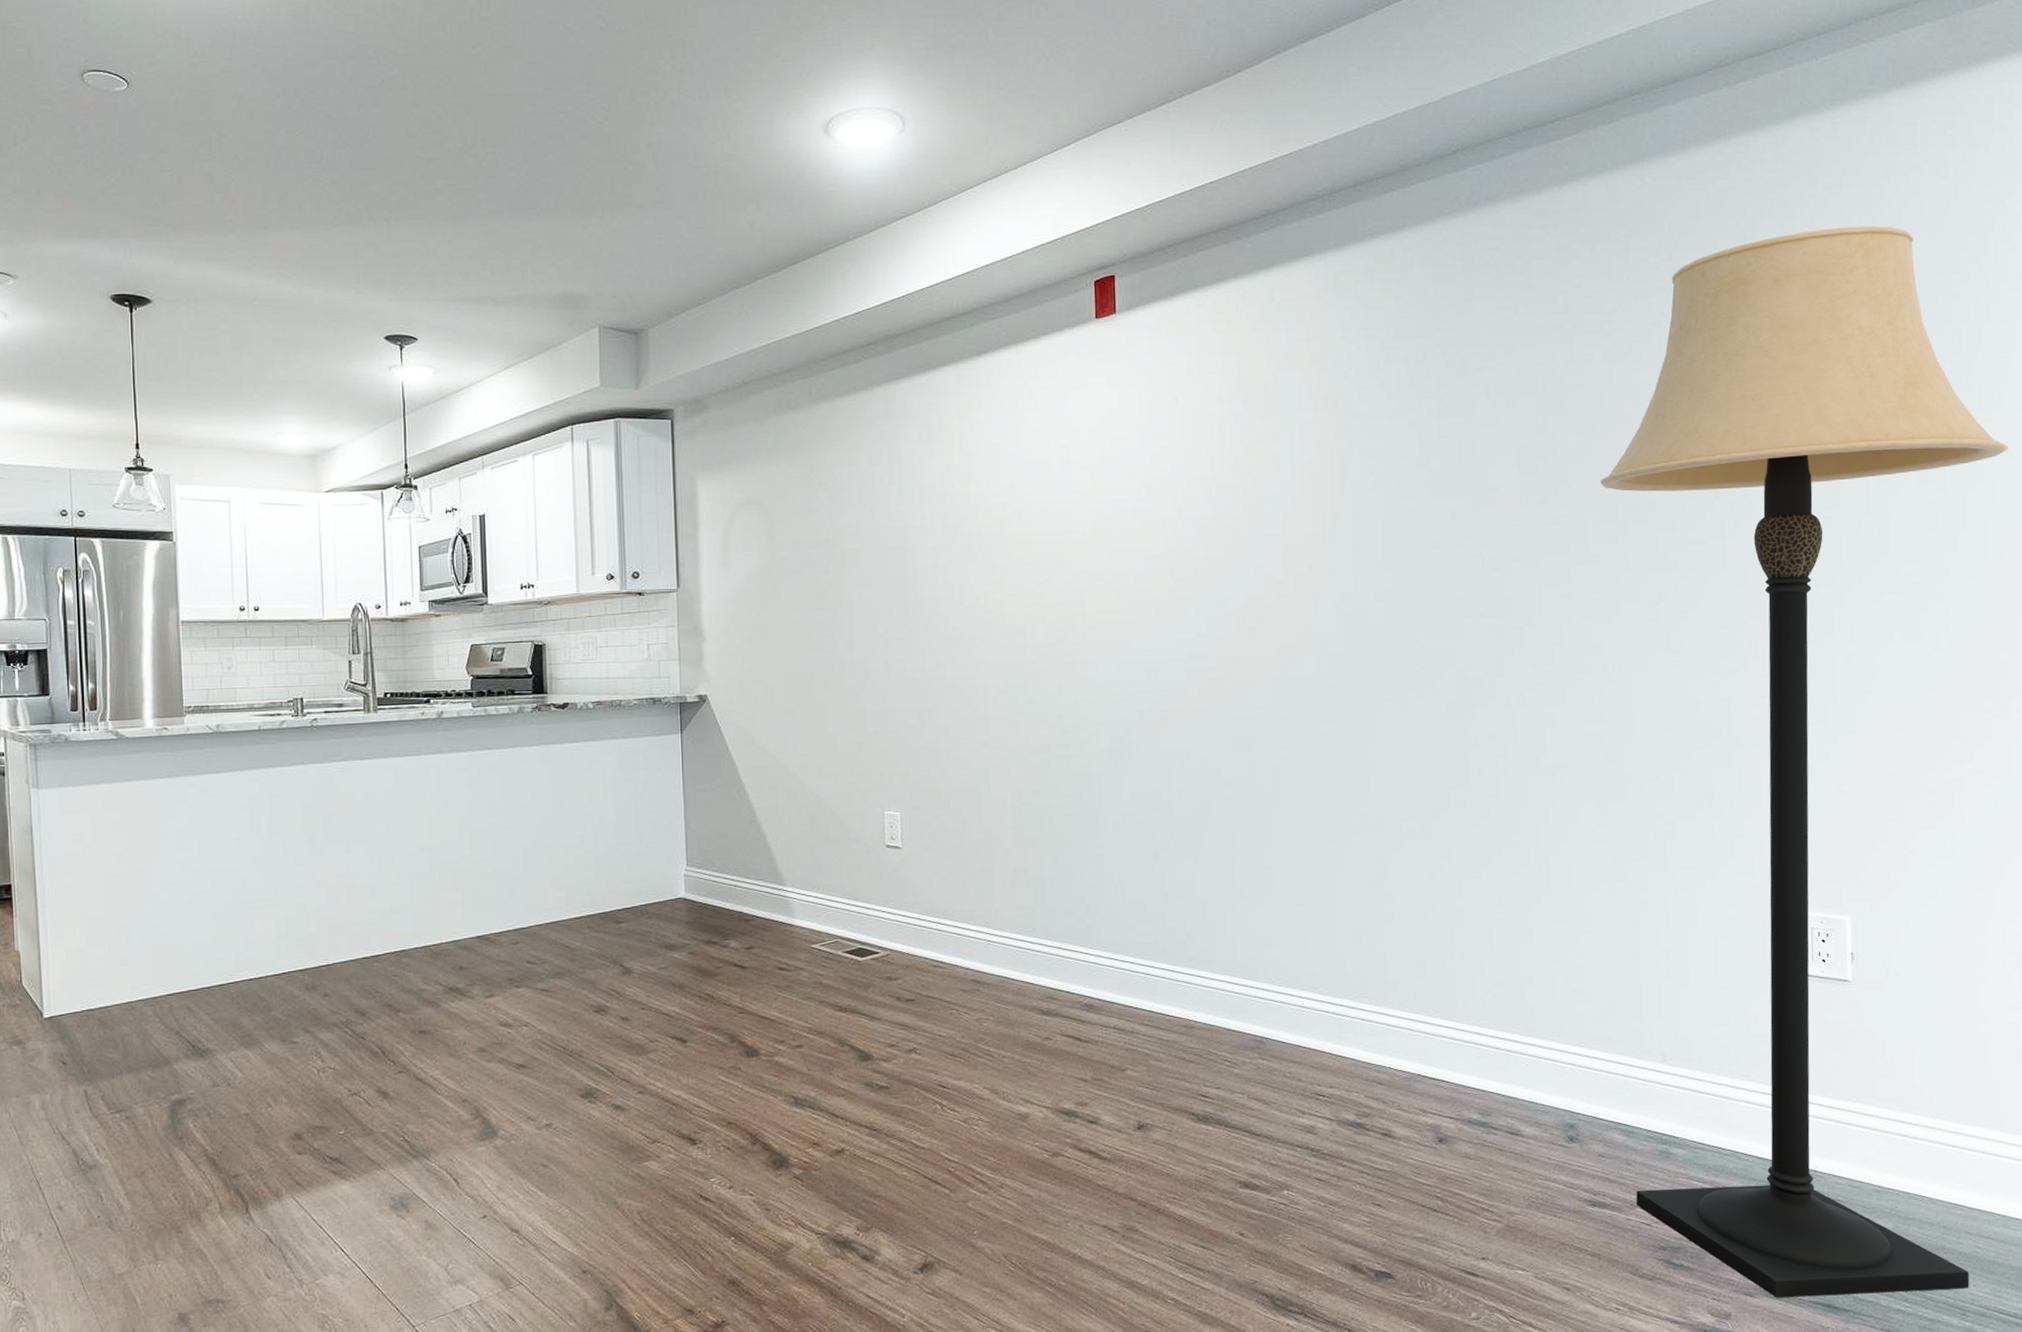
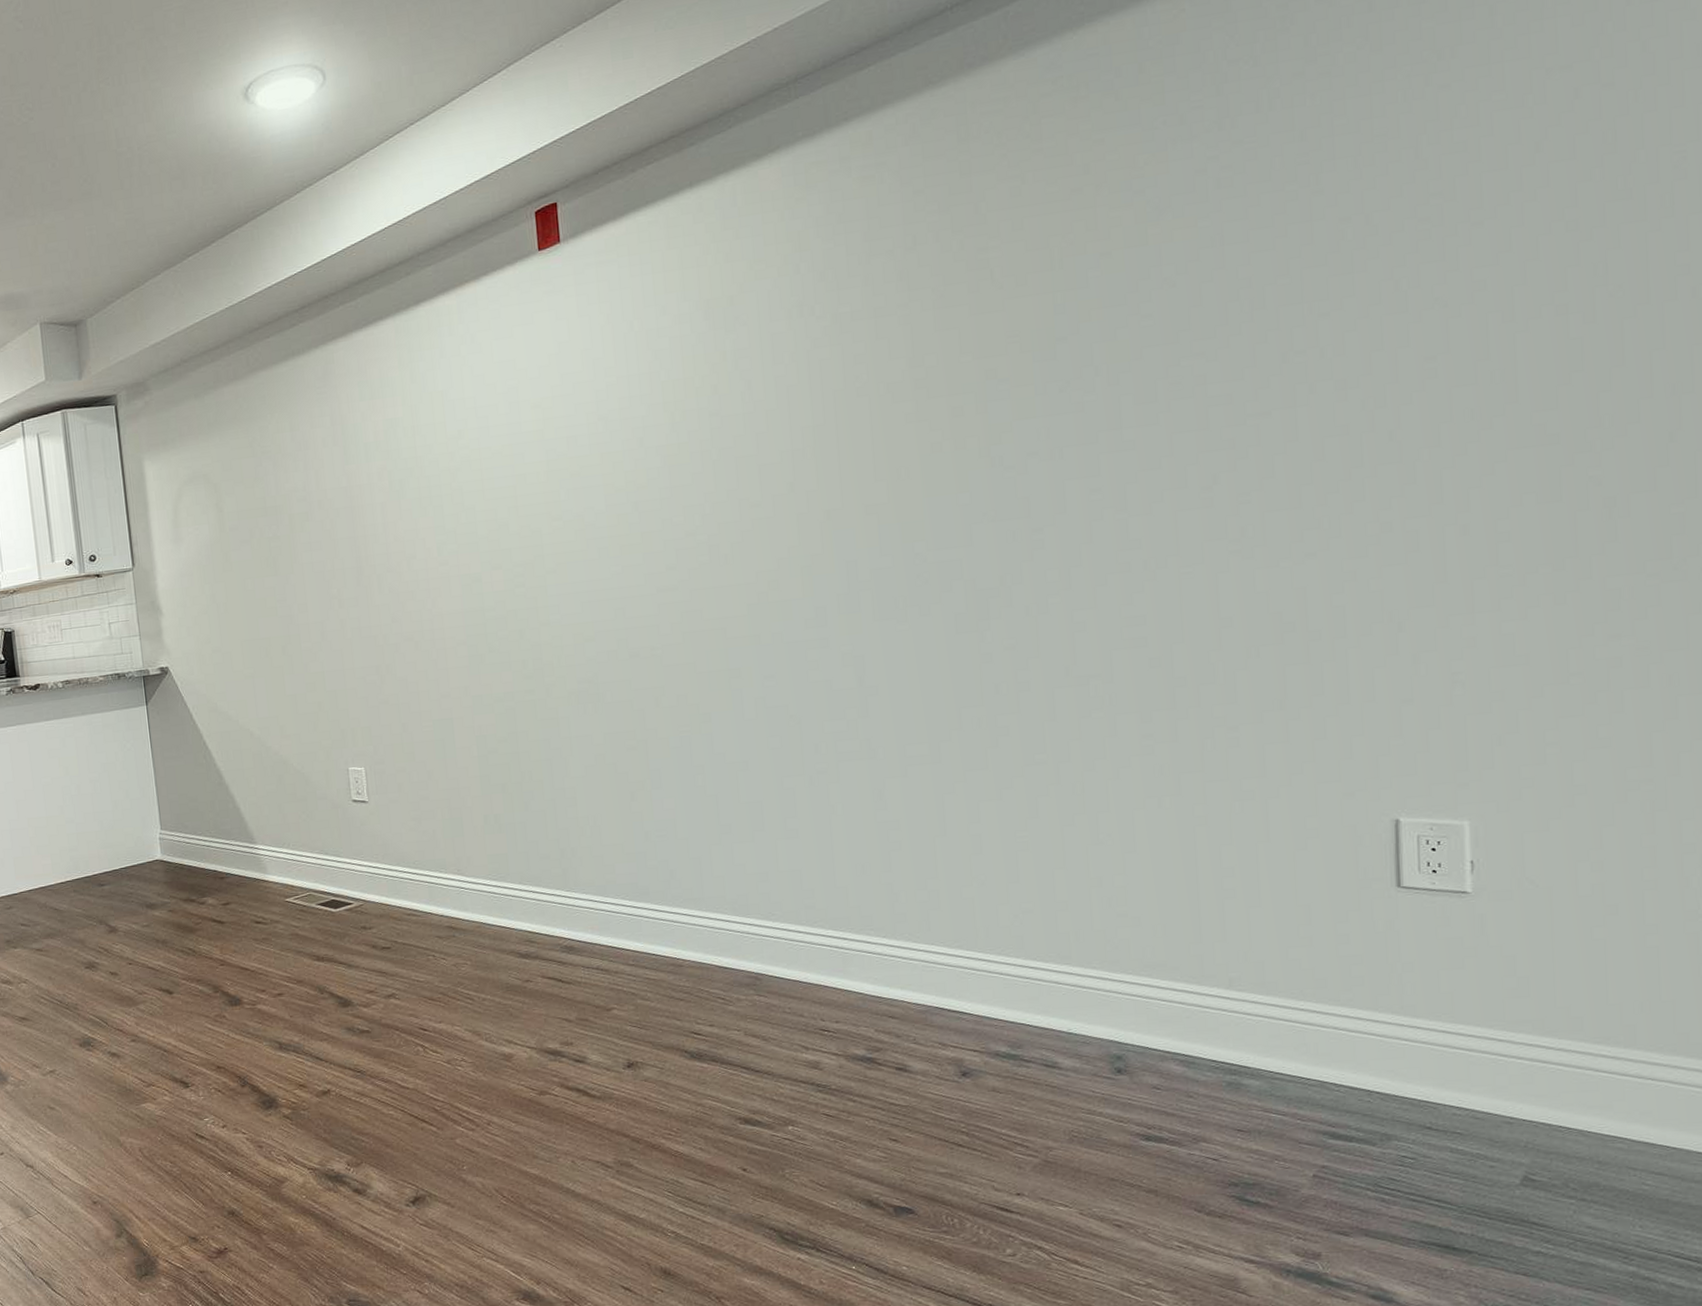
lamp: present [1599,226,2008,1297] -> none [1134,14,1685,1237]

